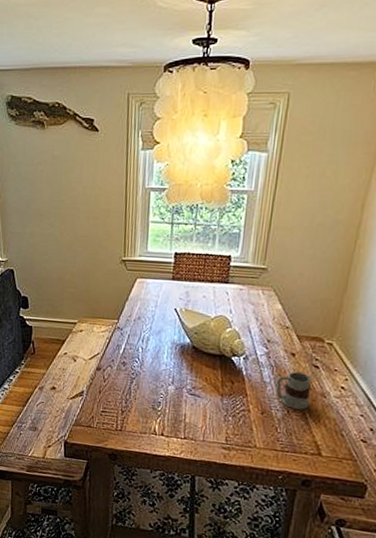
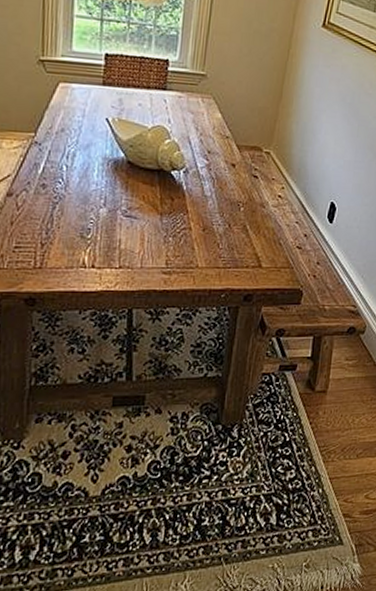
mug: present [276,372,311,410] -> none [217,183,251,222]

